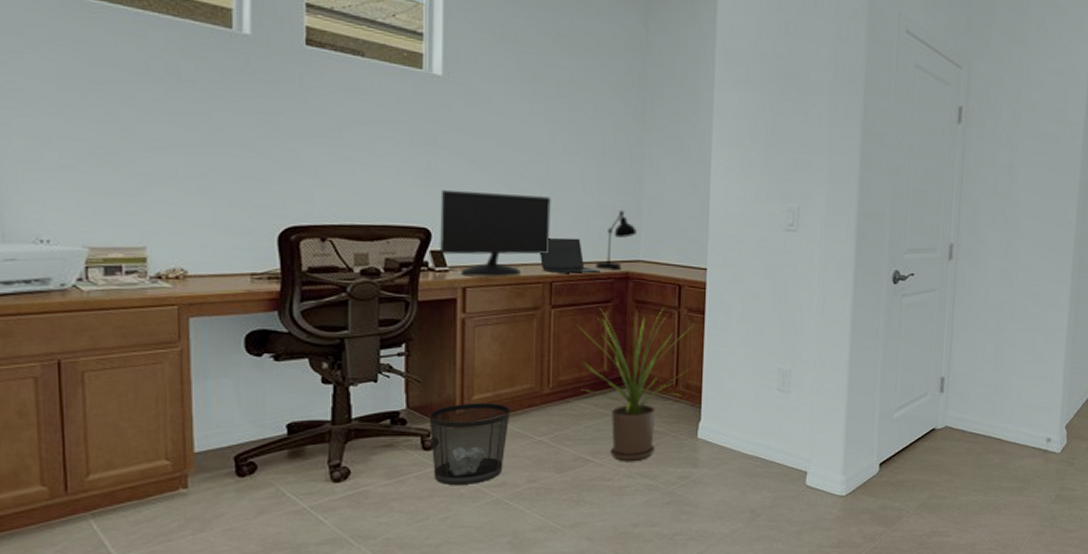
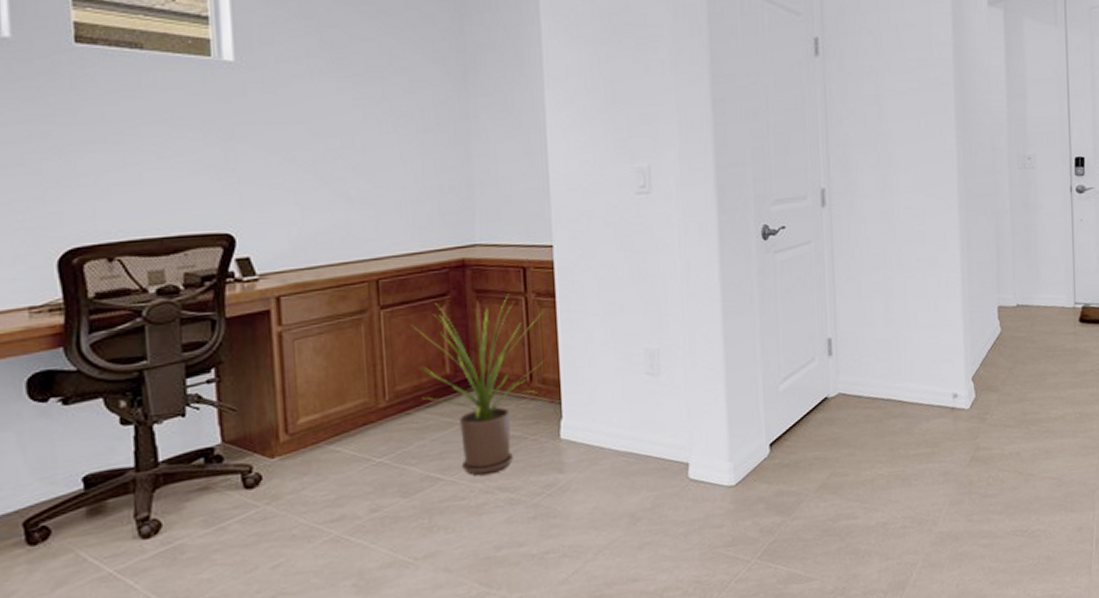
waste bin: present [429,403,511,485] -> none [248,425,343,526]
computer monitor: present [440,189,551,277] -> none [242,184,373,284]
laptop: present [540,237,601,275] -> none [362,227,433,270]
desk lamp: present [596,210,637,270] -> none [427,190,470,260]

